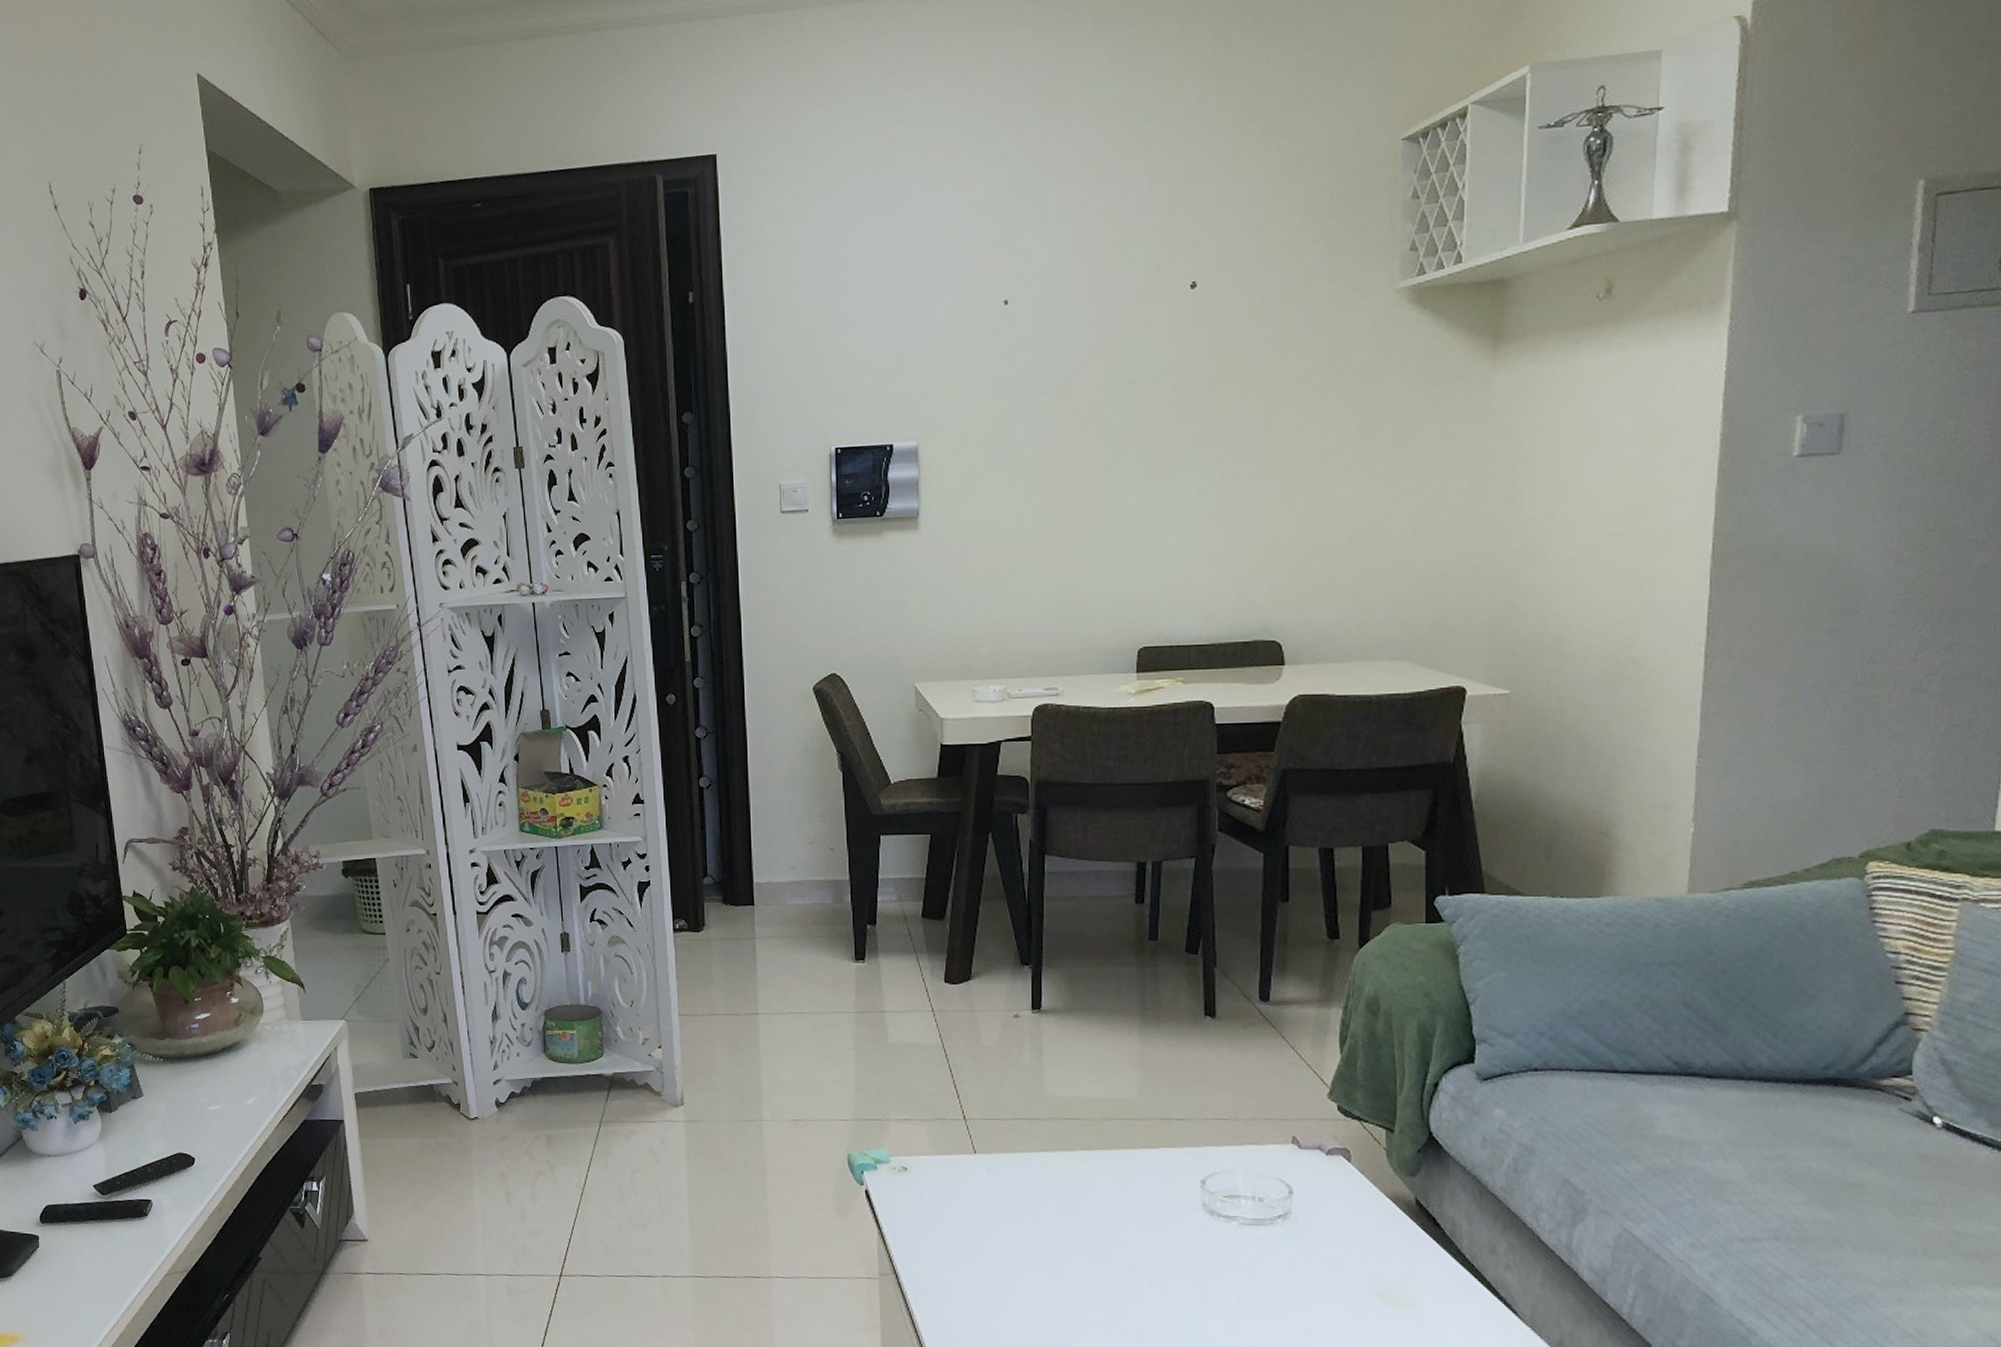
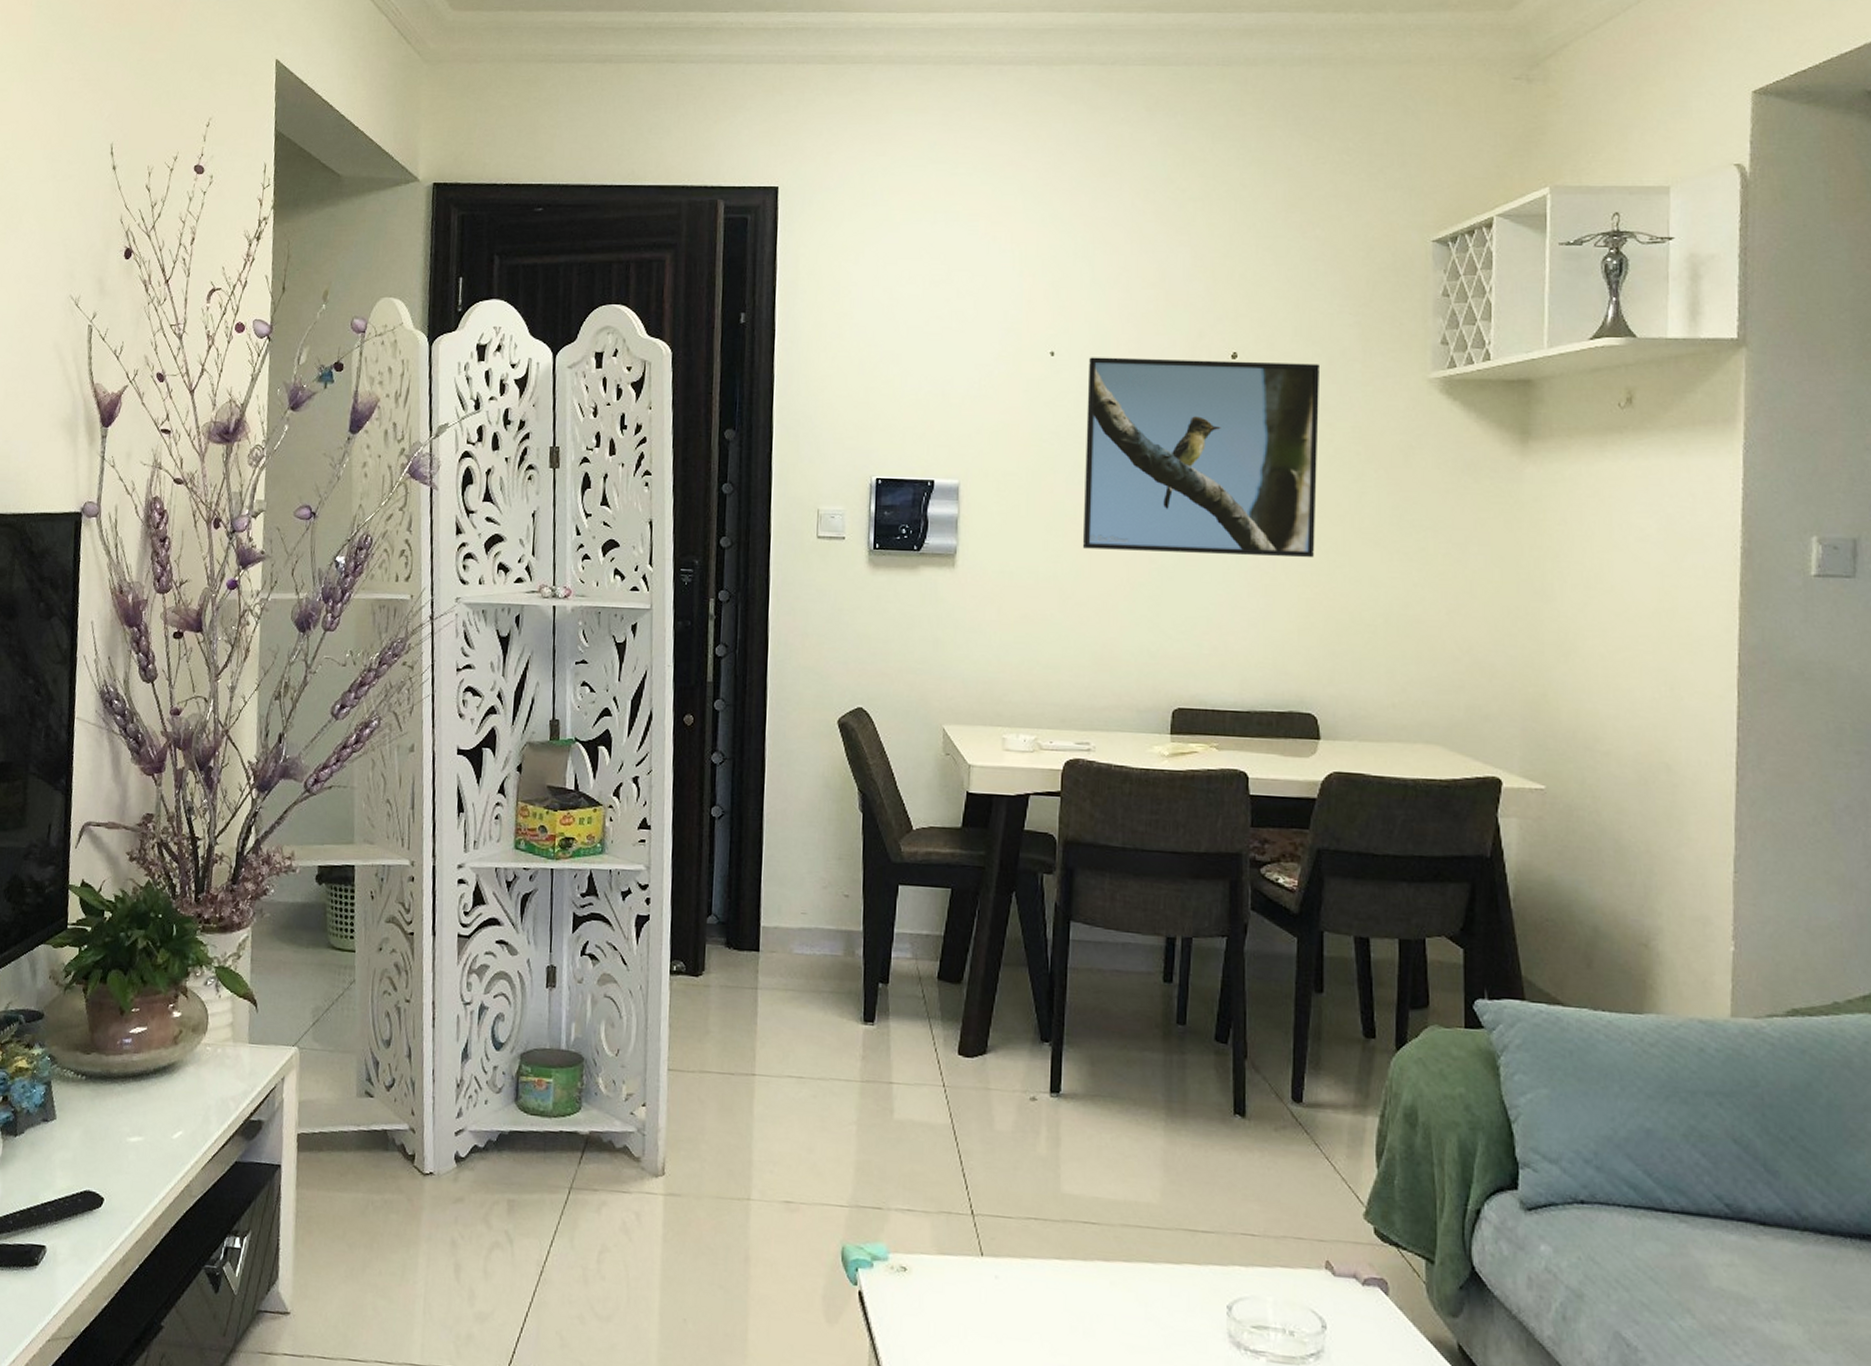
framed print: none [1043,285,1282,499] -> present [1082,357,1319,558]

